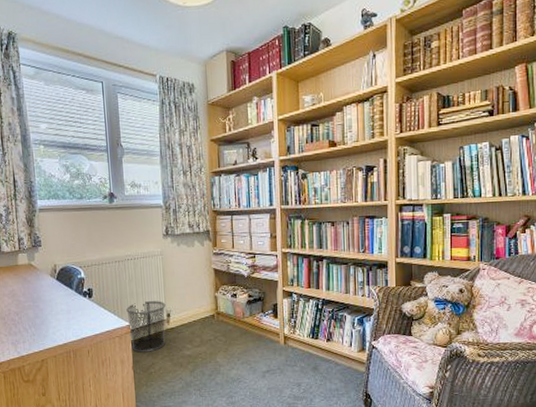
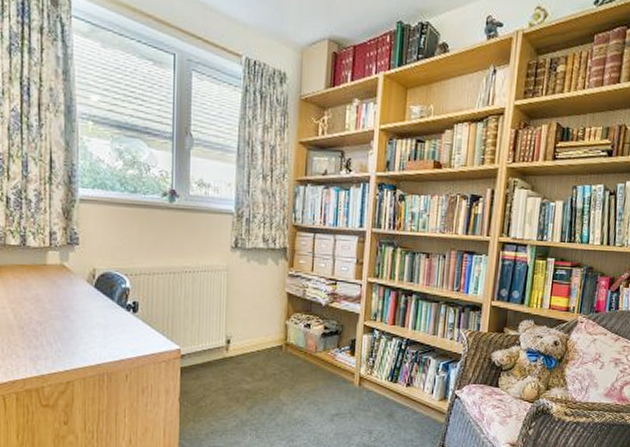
waste bin: present [126,301,166,353] -> none [178,323,226,383]

